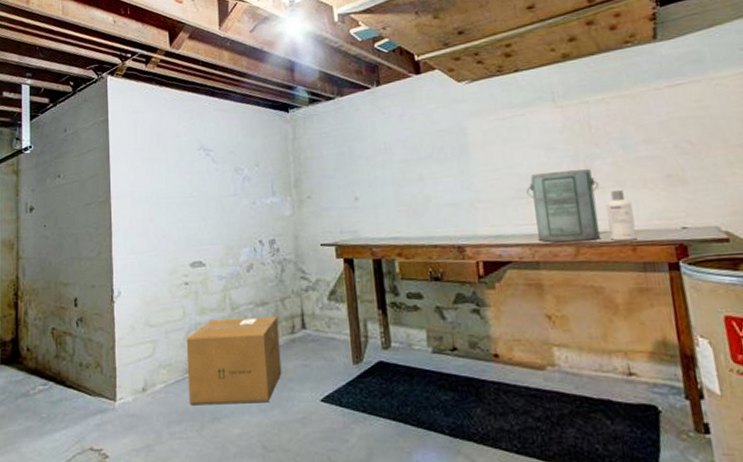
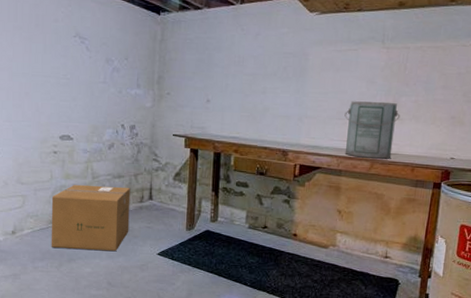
screw cap bottle: present [606,190,637,241] -> none [398,123,420,163]

